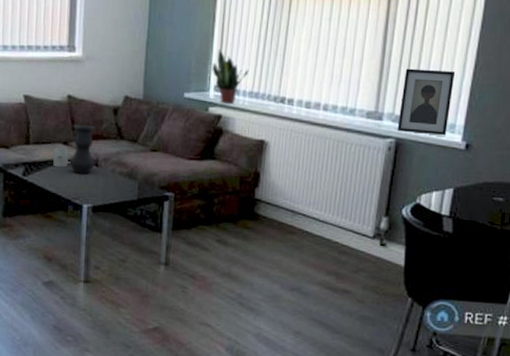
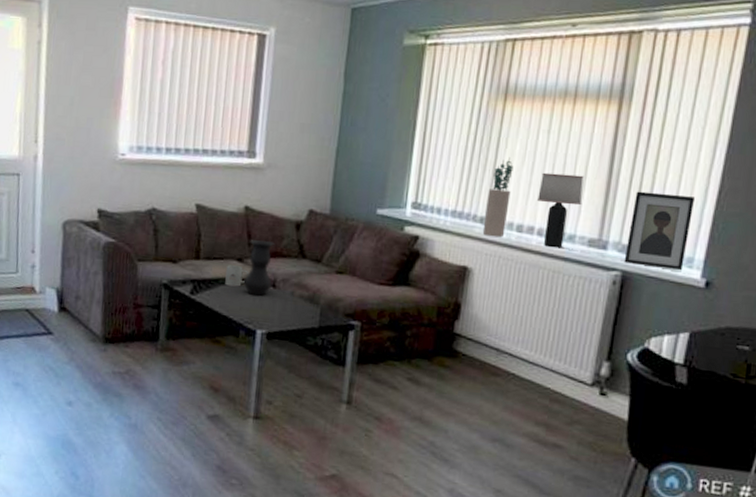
potted plant: present [212,49,250,106] -> none [410,161,453,225]
vase: none [276,43,301,114] -> present [482,157,514,238]
table lamp: none [322,55,361,121] -> present [537,172,584,249]

